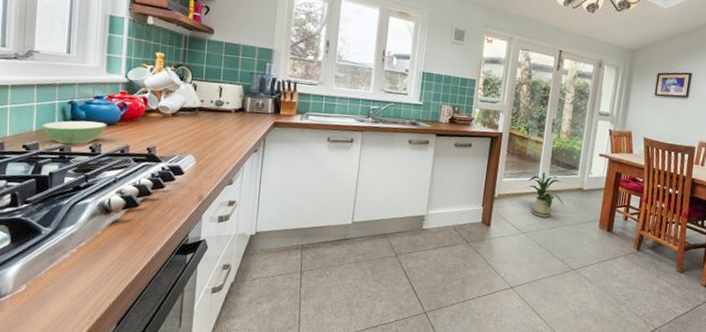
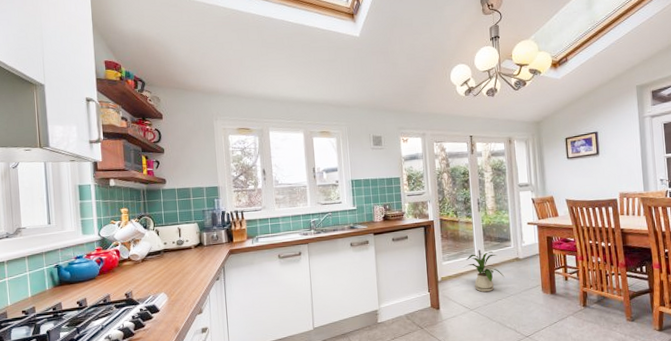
bowl: present [41,120,107,148] -> none [35,278,89,307]

